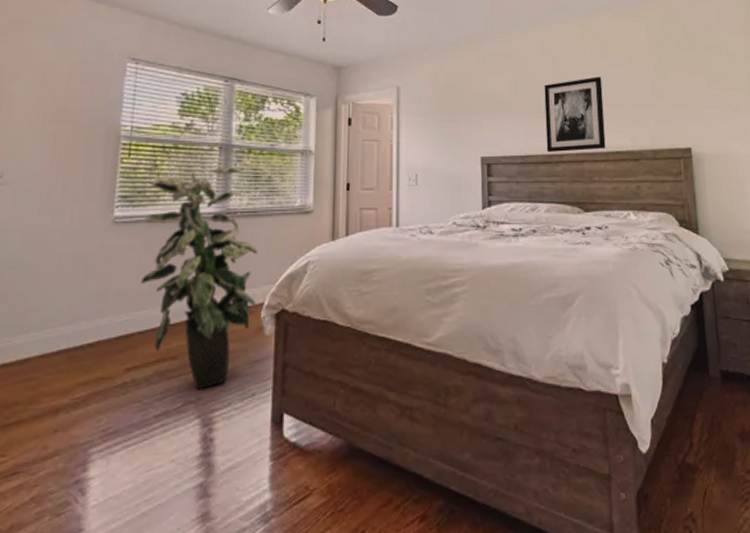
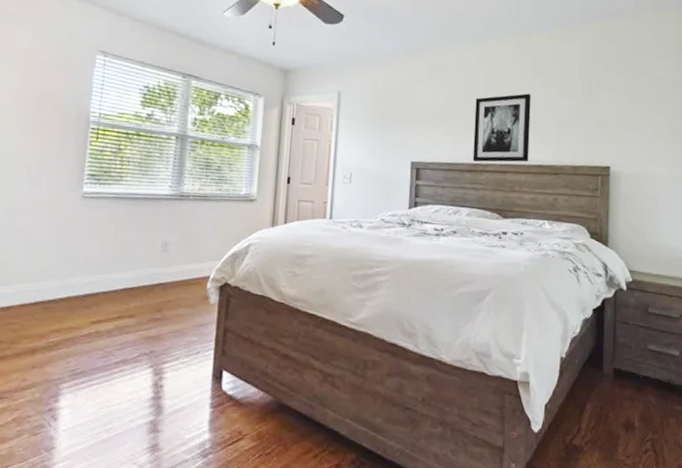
indoor plant: present [141,167,258,391] -> none [105,155,207,345]

